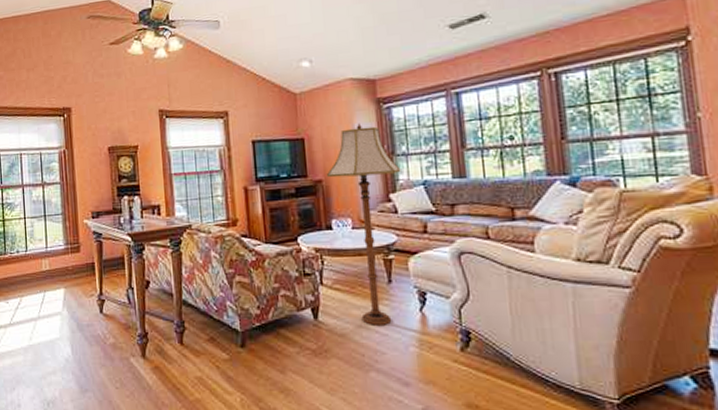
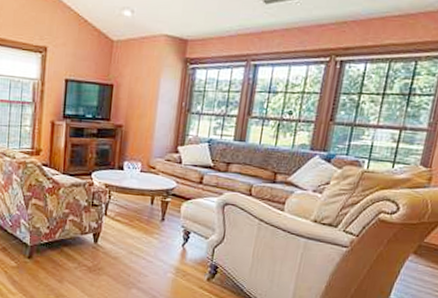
floor lamp: present [327,123,401,325] -> none [128,78,193,254]

